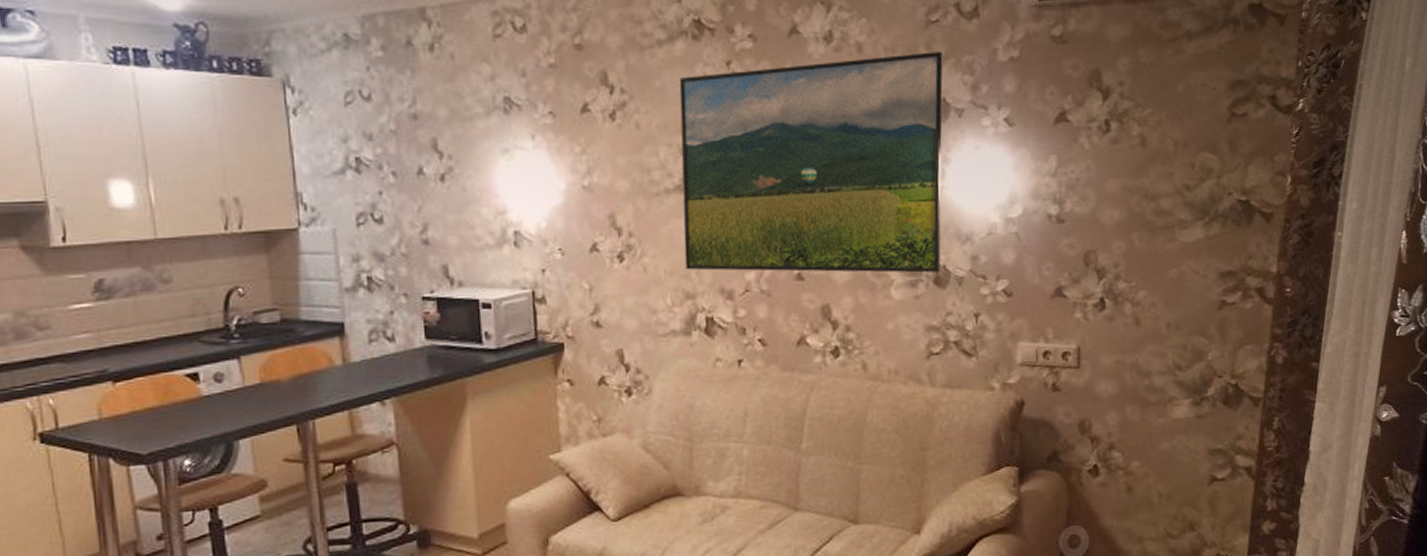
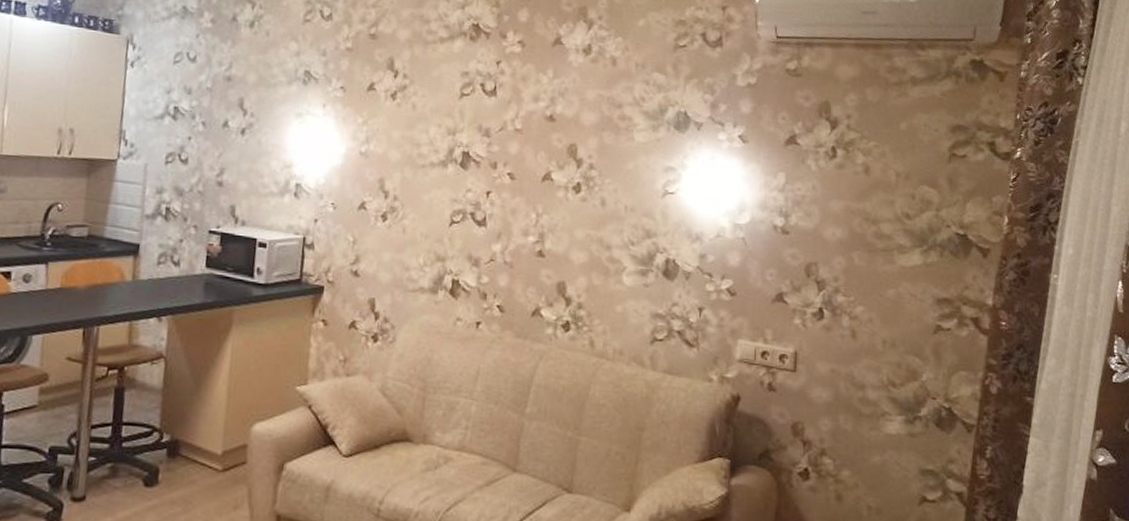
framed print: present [679,52,943,273] -> none [439,70,687,265]

